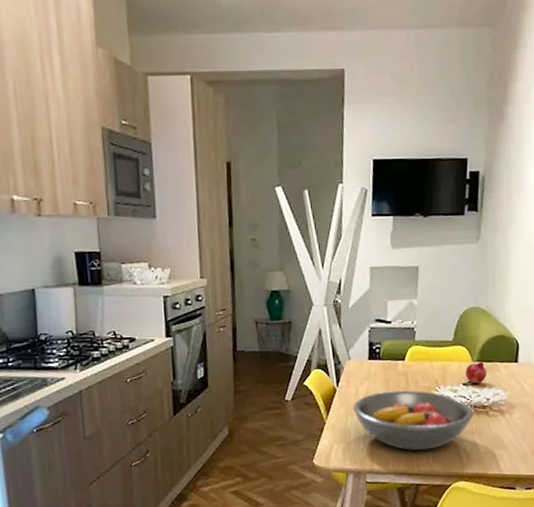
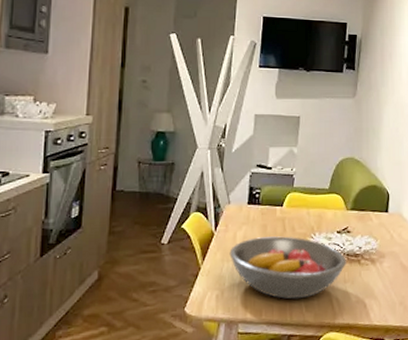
fruit: present [466,361,487,384] -> none [340,210,360,232]

